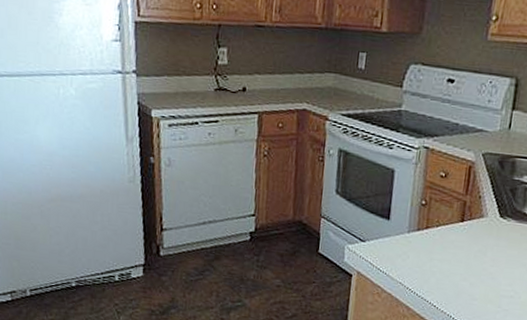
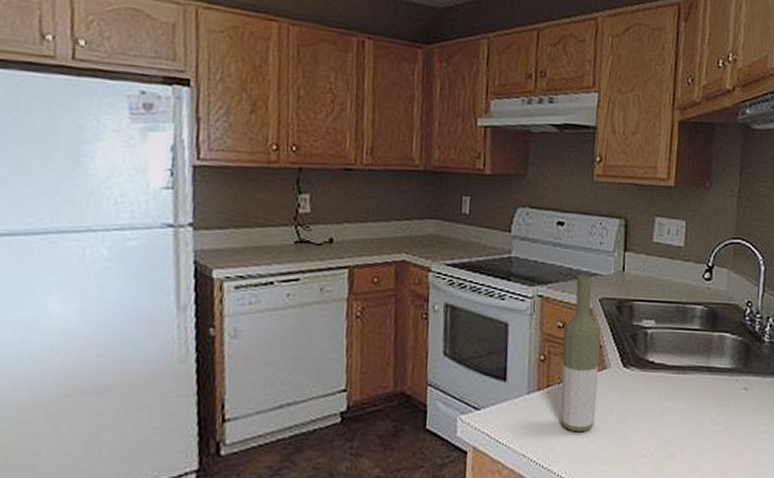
bottle: none [437,130,482,270] -> present [560,274,601,432]

